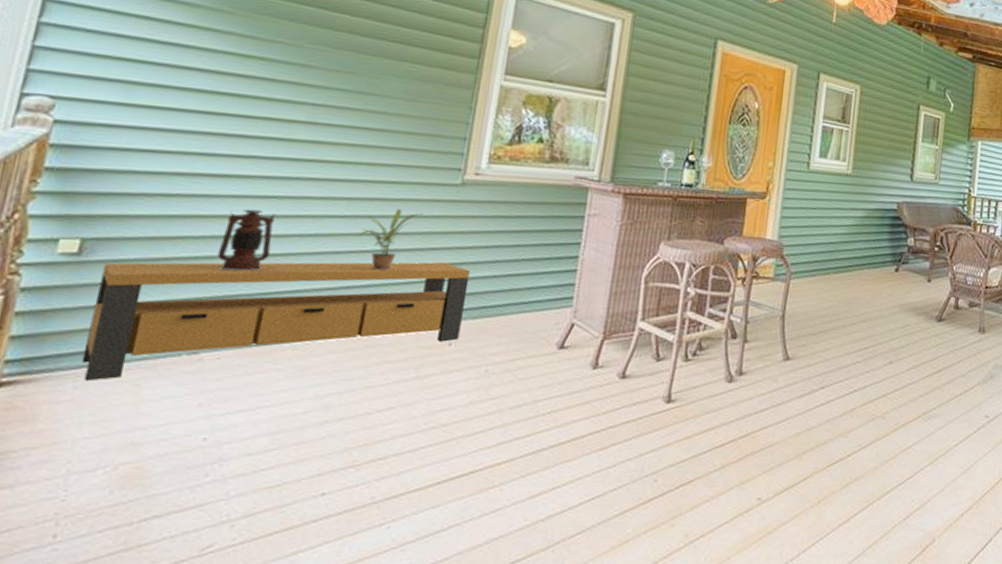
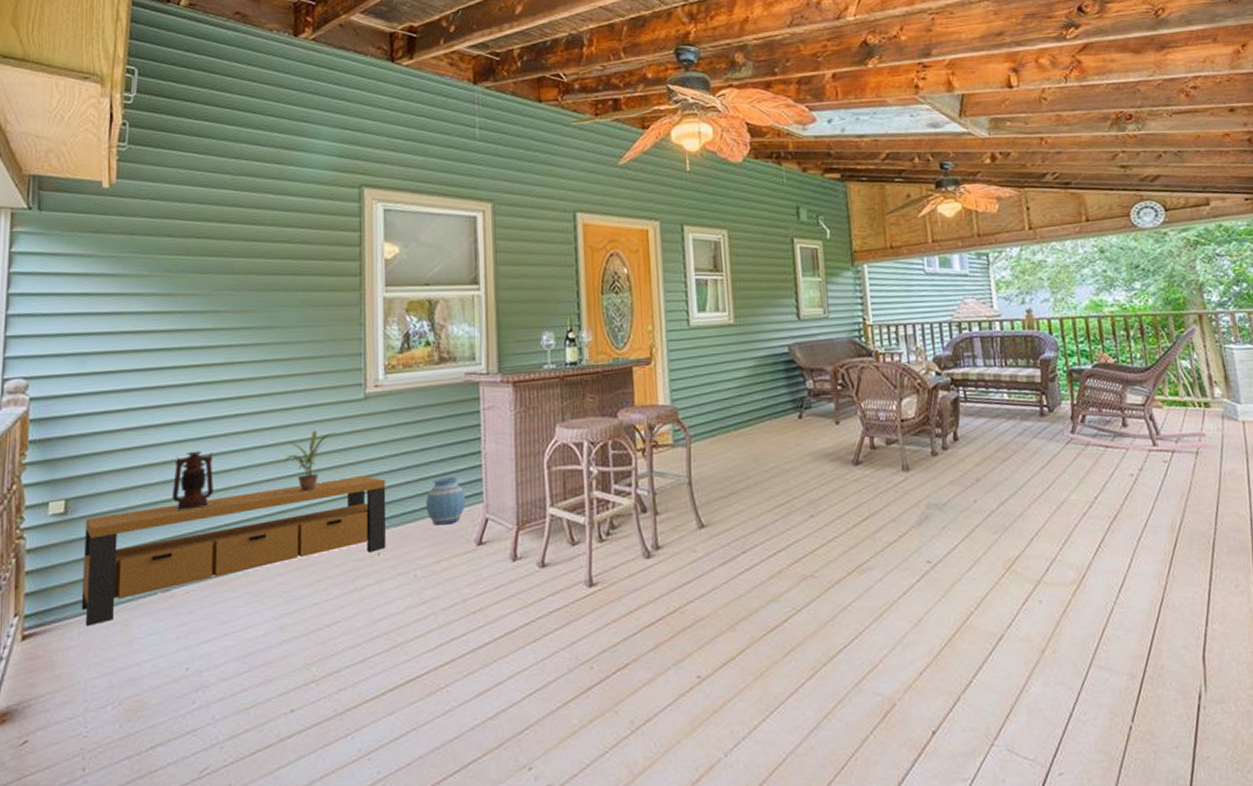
vase: none [510,276,555,325] -> present [426,476,466,526]

